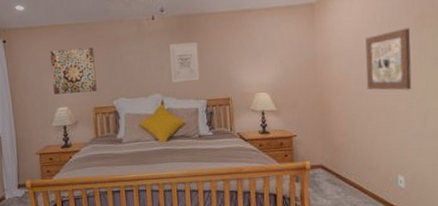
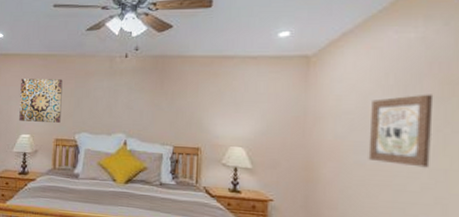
wall art: present [169,41,200,83] -> none [138,83,170,125]

